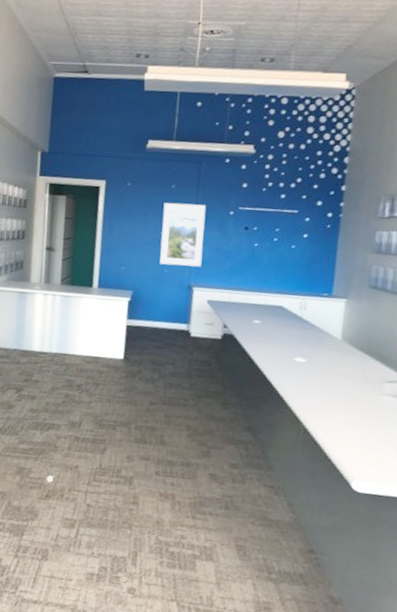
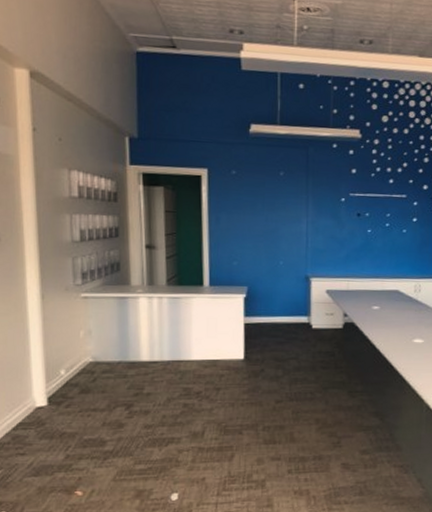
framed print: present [159,202,206,267] -> none [272,190,318,257]

